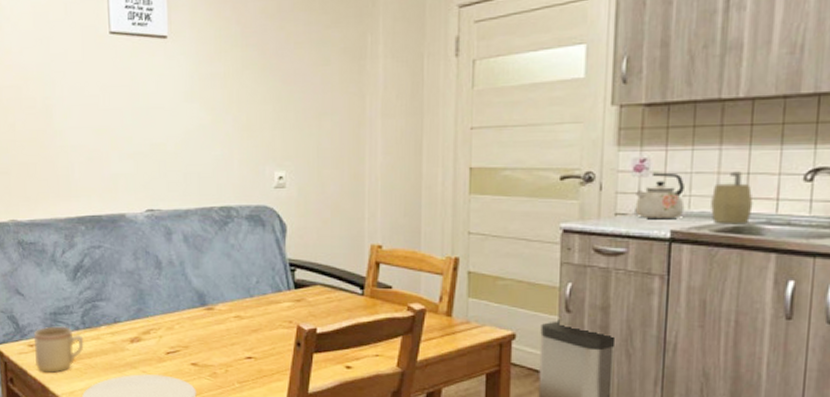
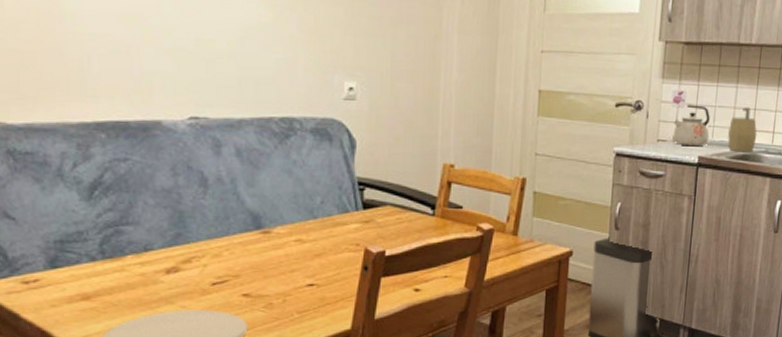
mug: present [33,326,84,373] -> none [29,257,103,315]

